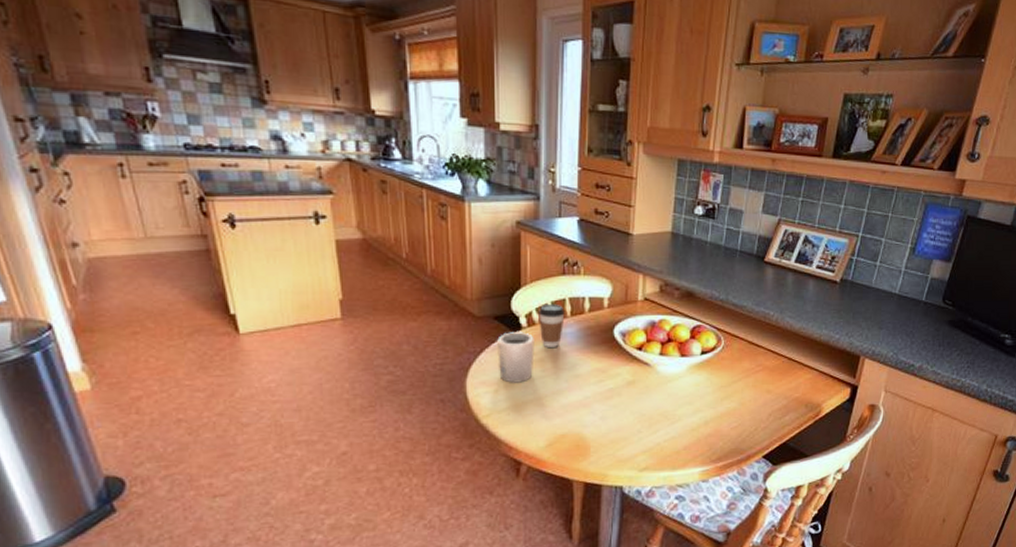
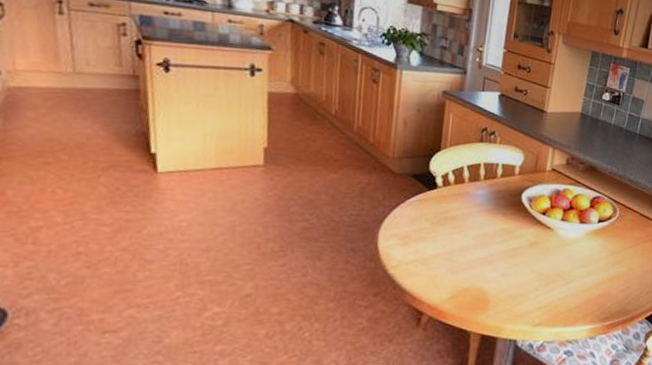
mug: present [497,331,534,383] -> none [411,189,448,238]
coffee cup: present [539,303,565,349] -> none [454,167,479,208]

